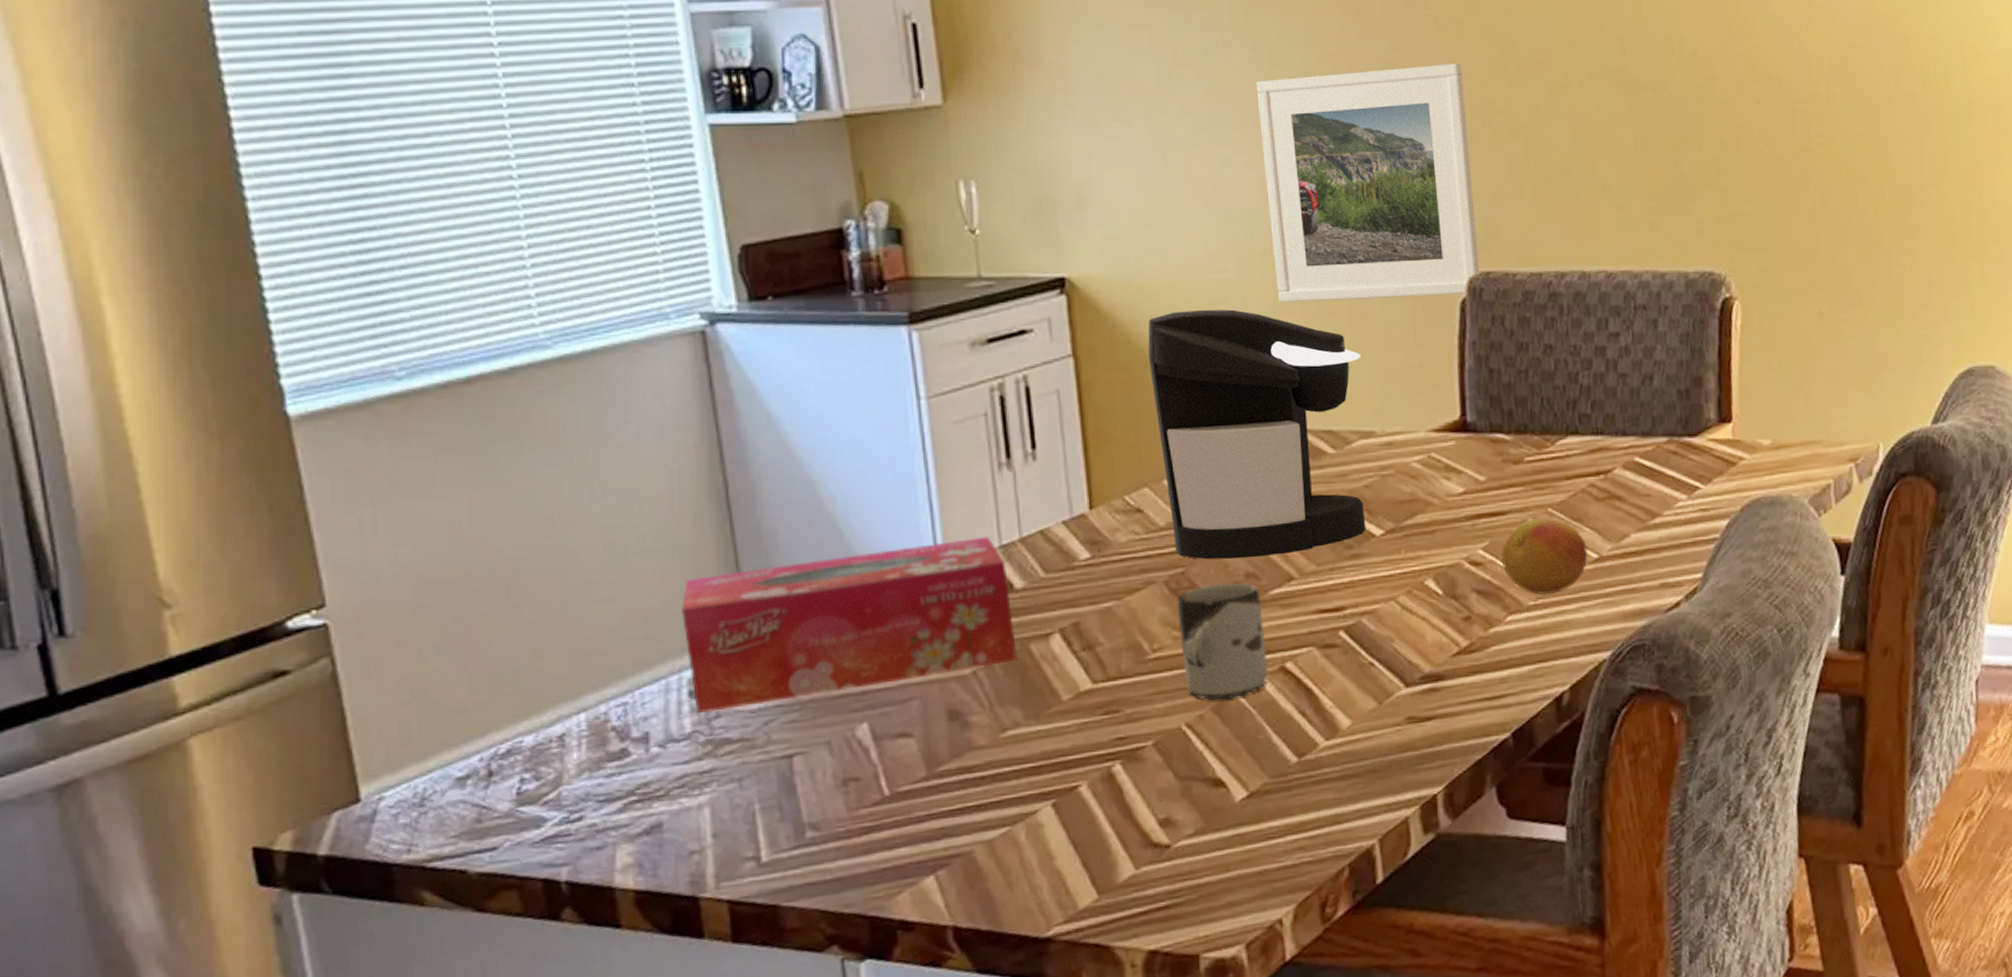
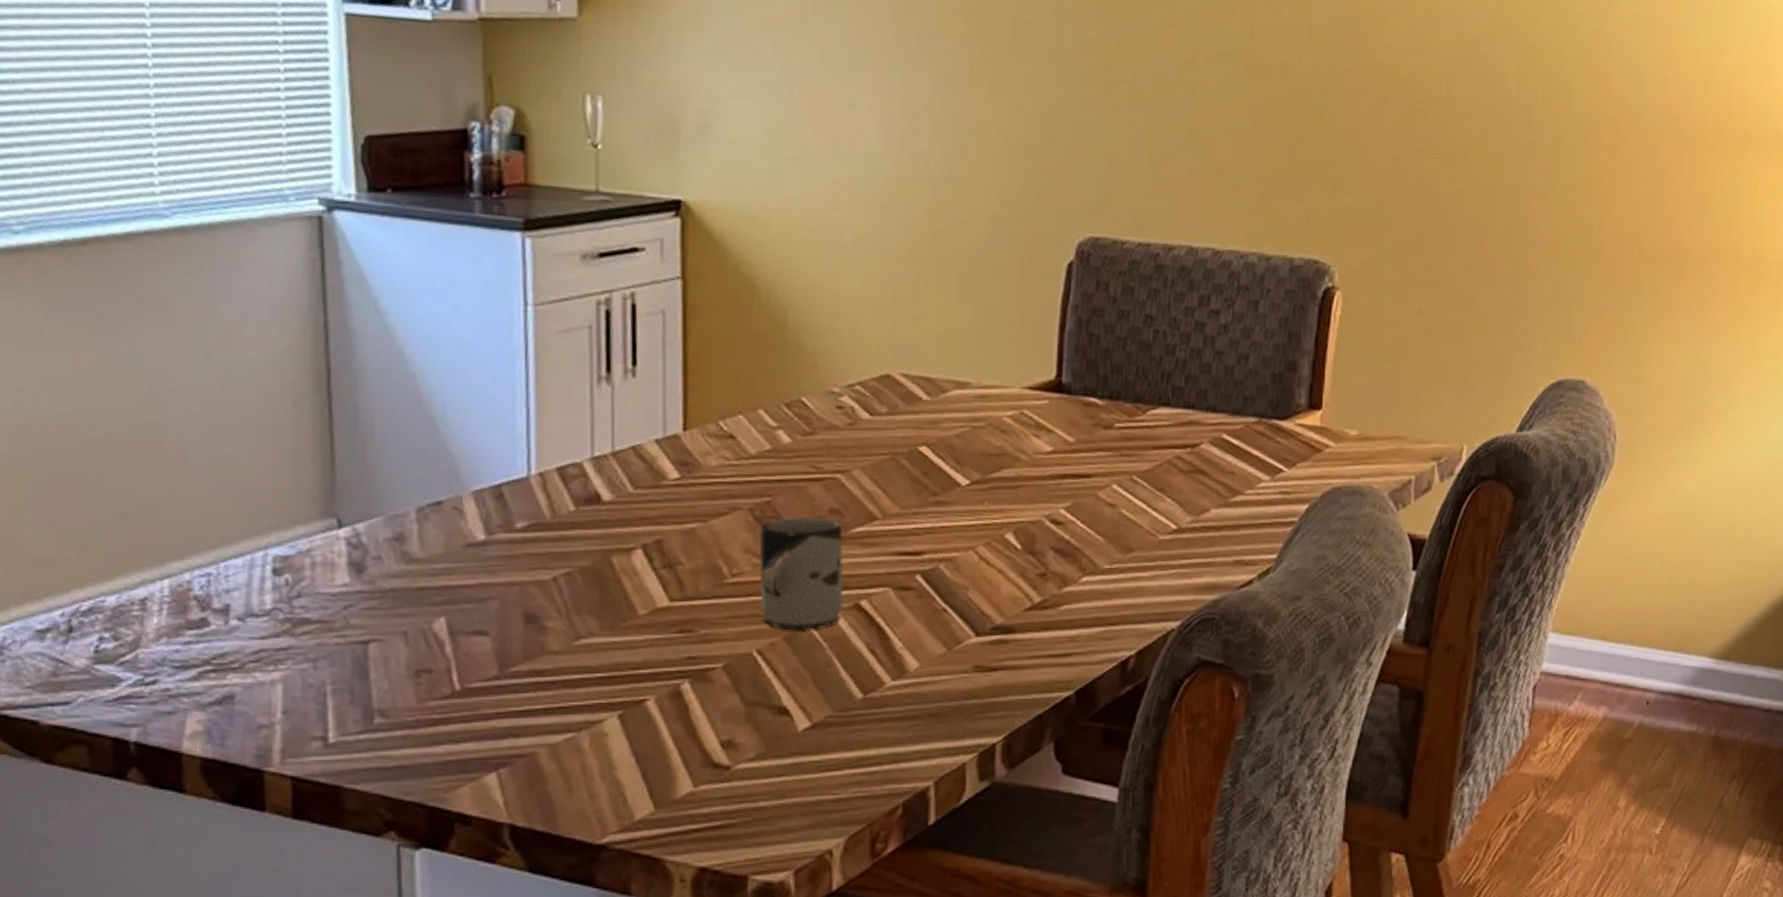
tissue box: present [680,536,1018,714] -> none [272,446,599,592]
coffee maker: present [1148,309,1367,560] -> none [755,245,965,494]
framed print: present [1256,63,1479,303] -> none [887,26,1092,258]
fruit: present [1501,517,1588,595] -> none [1082,483,1167,561]

